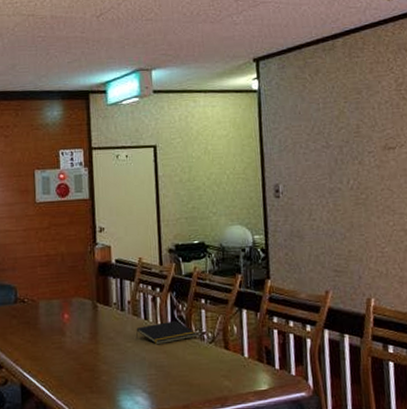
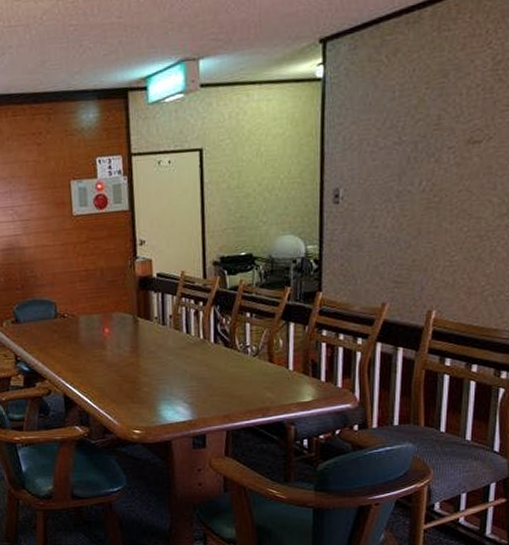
notepad: present [135,320,198,345] -> none [177,334,241,358]

